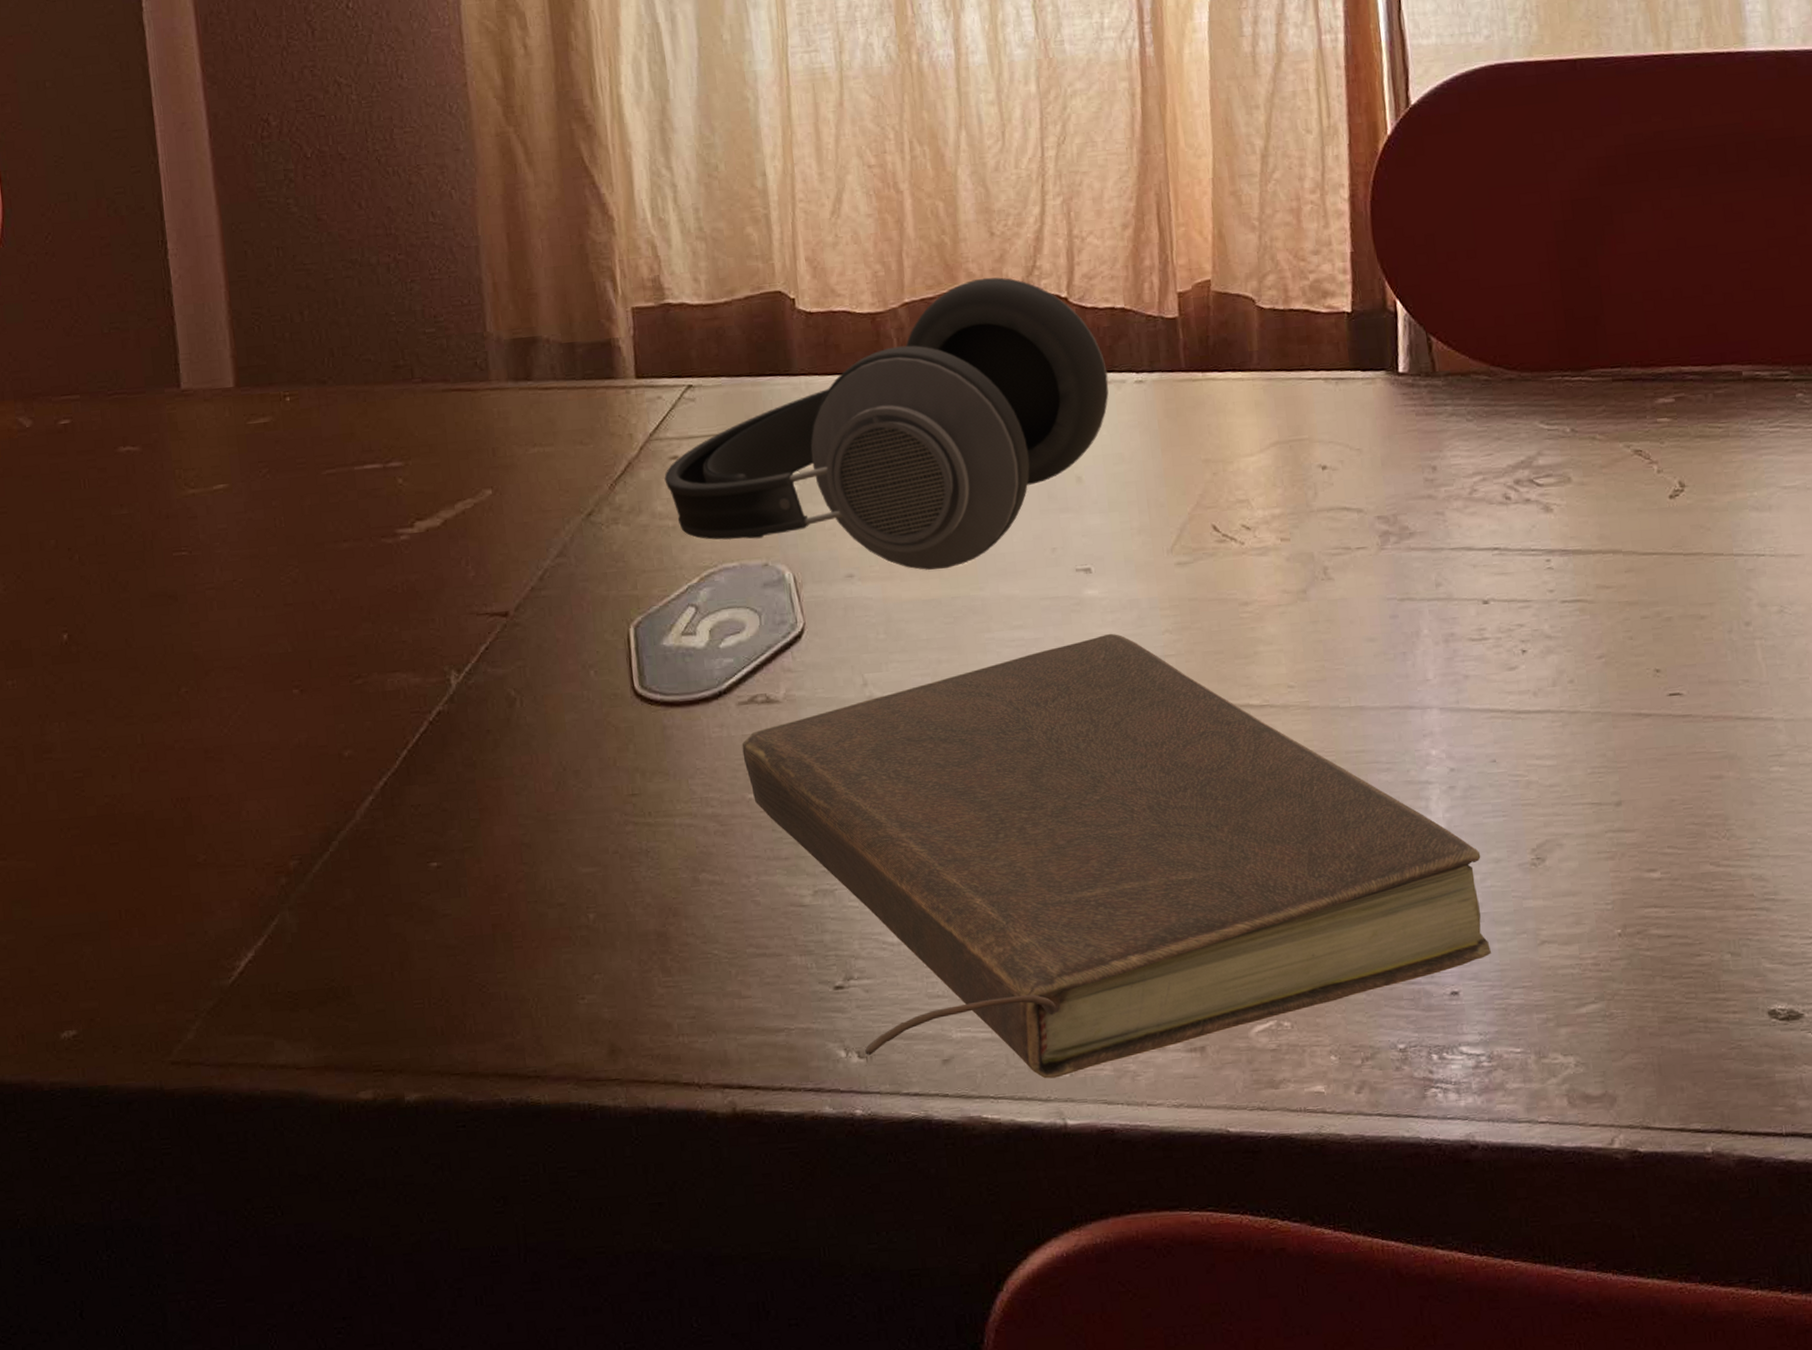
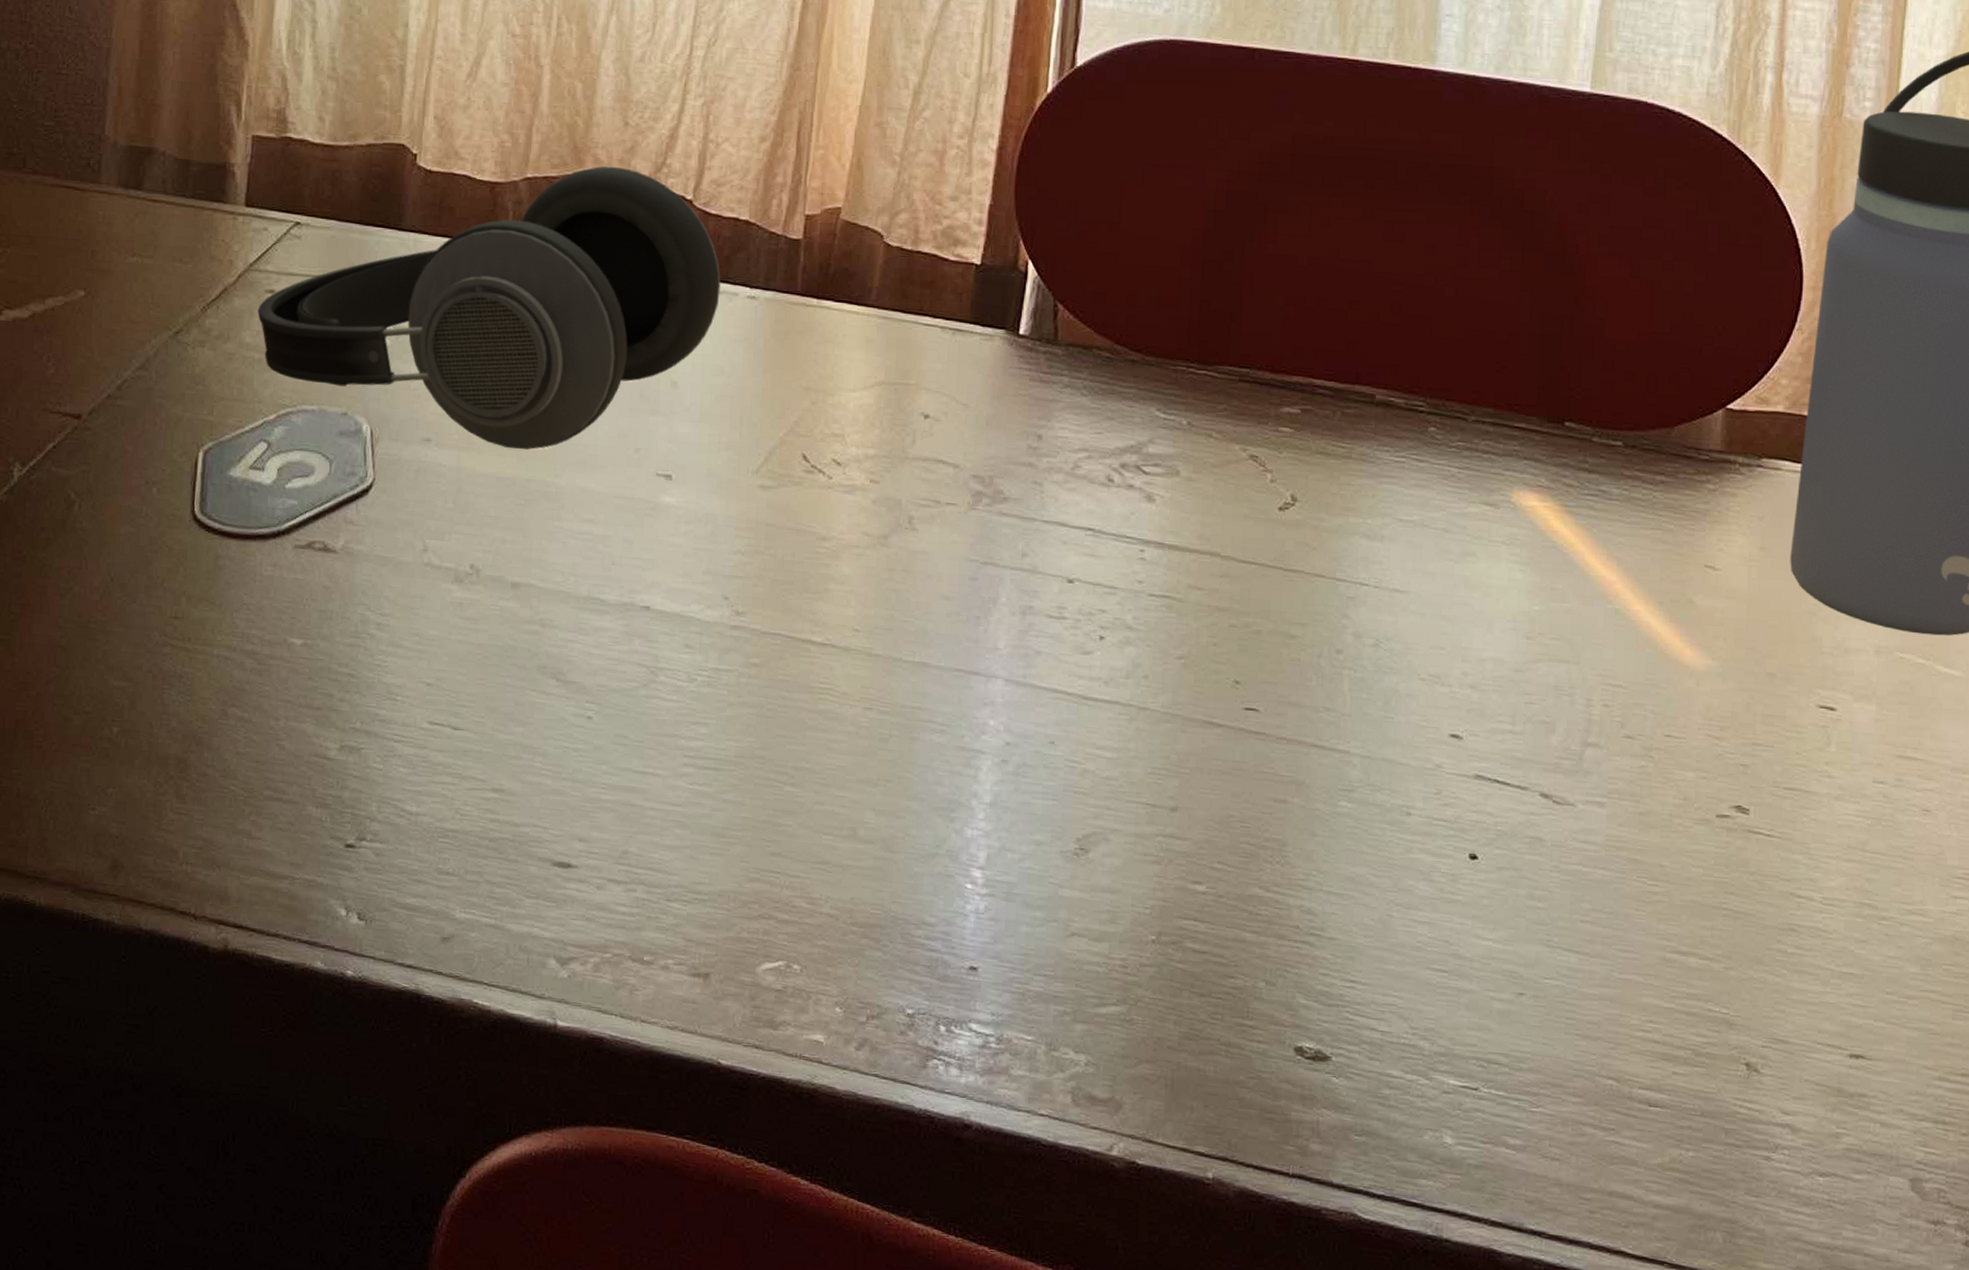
book: present [741,633,1491,1079] -> none [291,543,1023,977]

